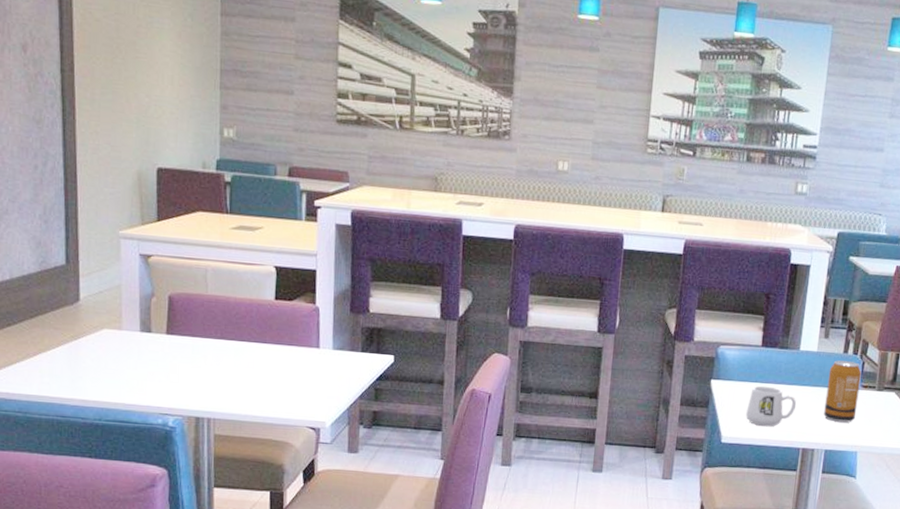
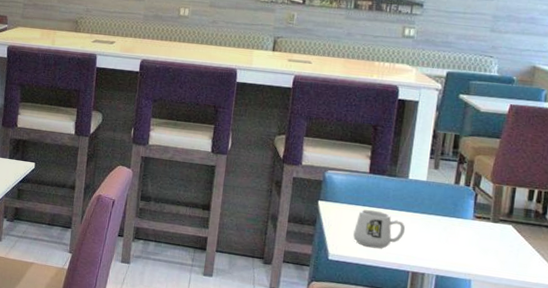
soda can: present [824,360,862,423] -> none [434,190,475,251]

